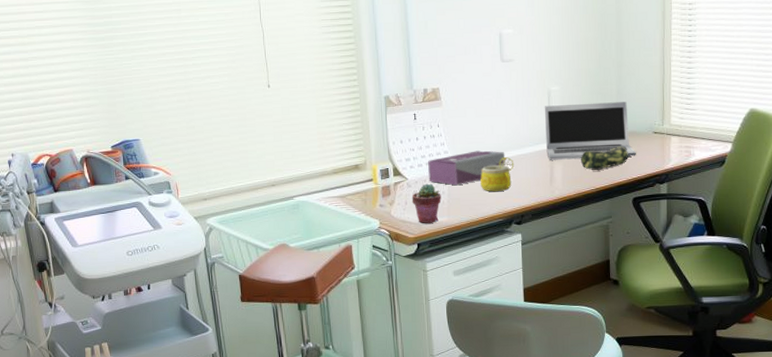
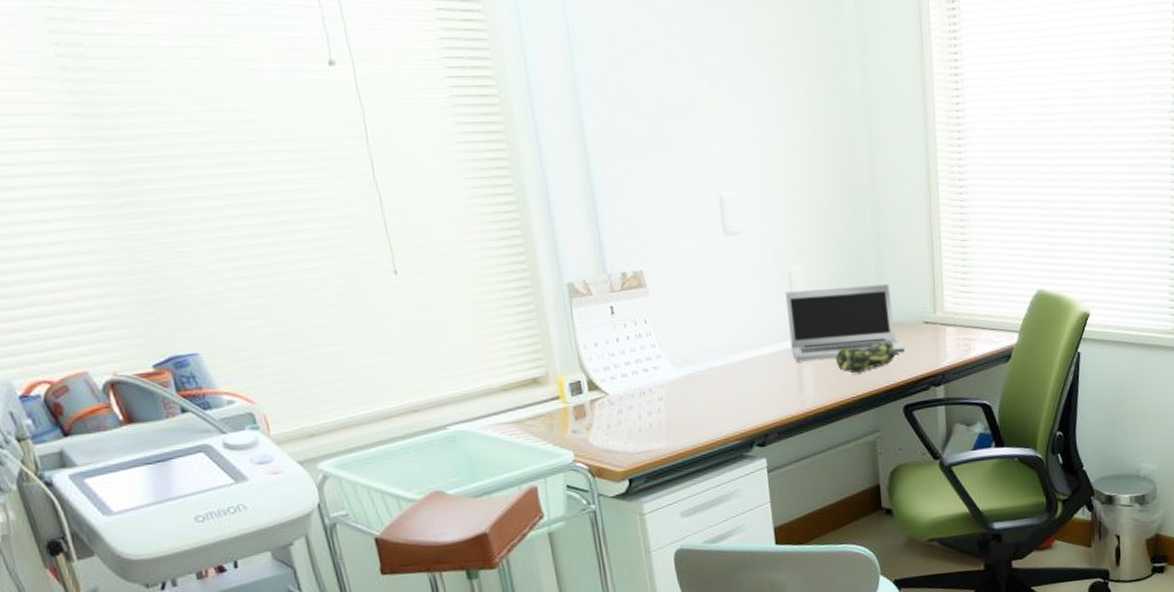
potted succulent: present [411,183,441,223] -> none [616,398,657,452]
tissue box: present [428,150,506,186] -> none [635,352,740,400]
mug: present [480,157,514,192] -> none [707,360,751,407]

